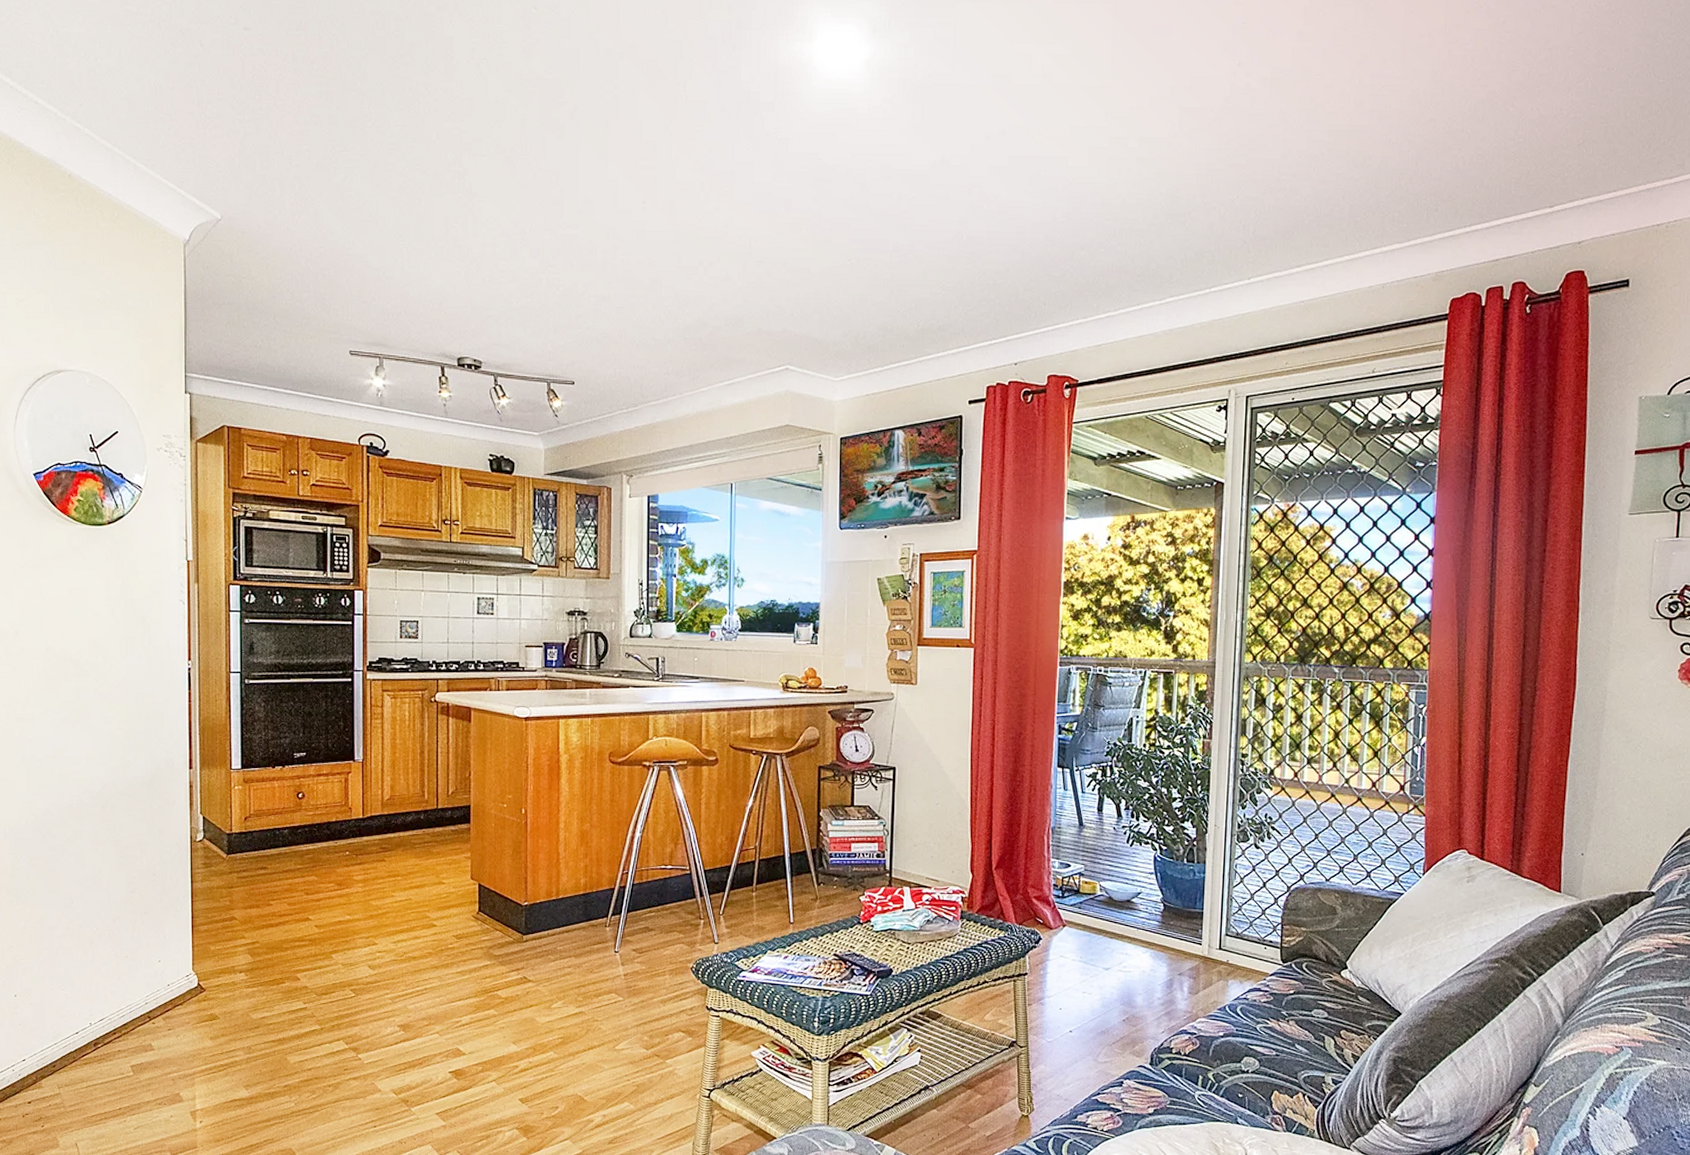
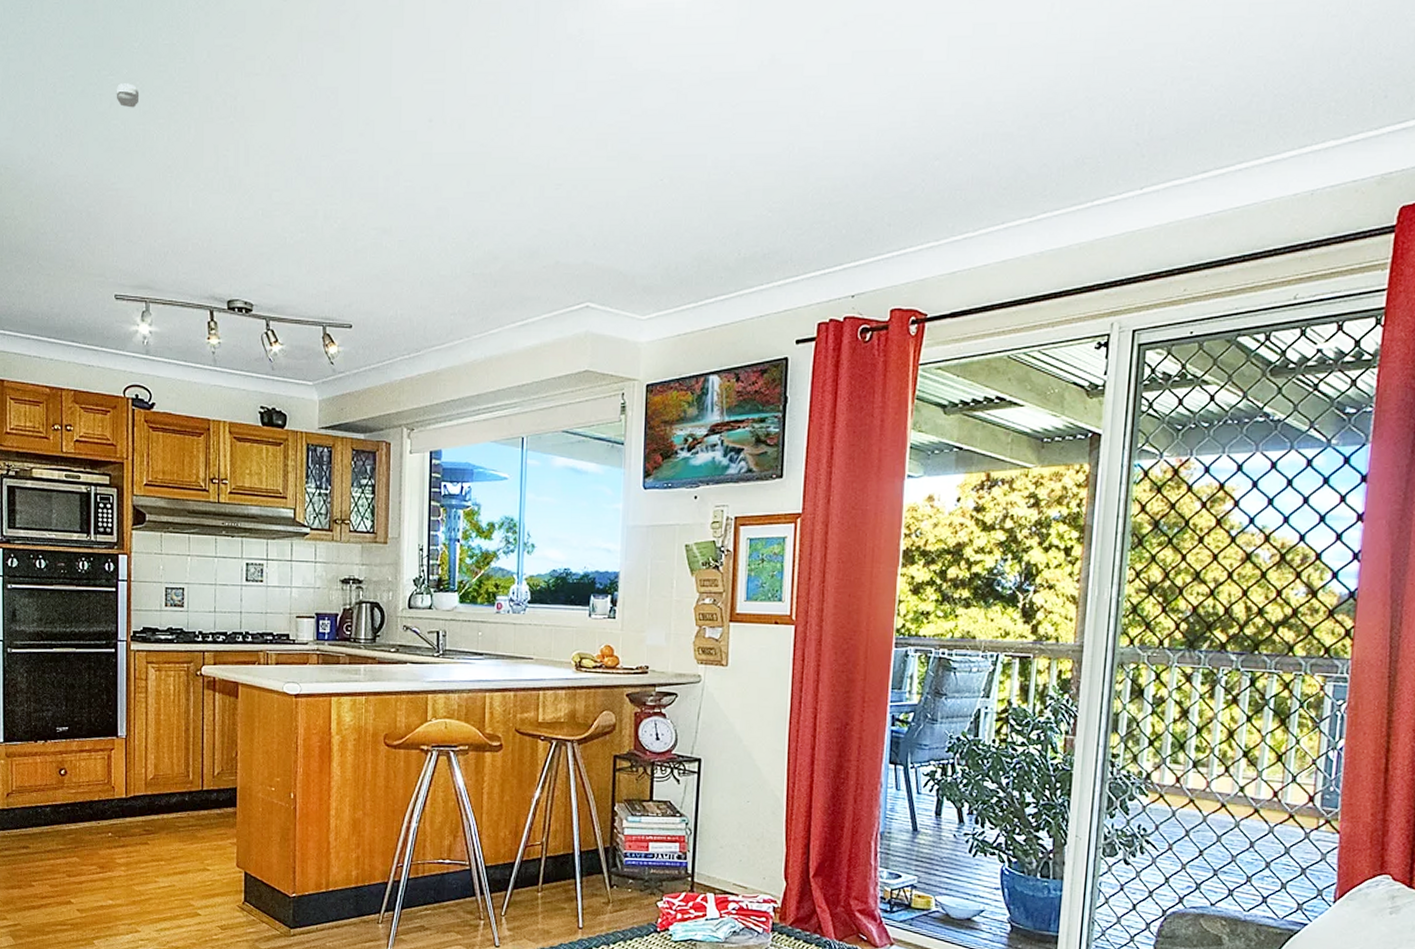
smoke detector: none [350,159,372,181] -> present [116,83,140,108]

